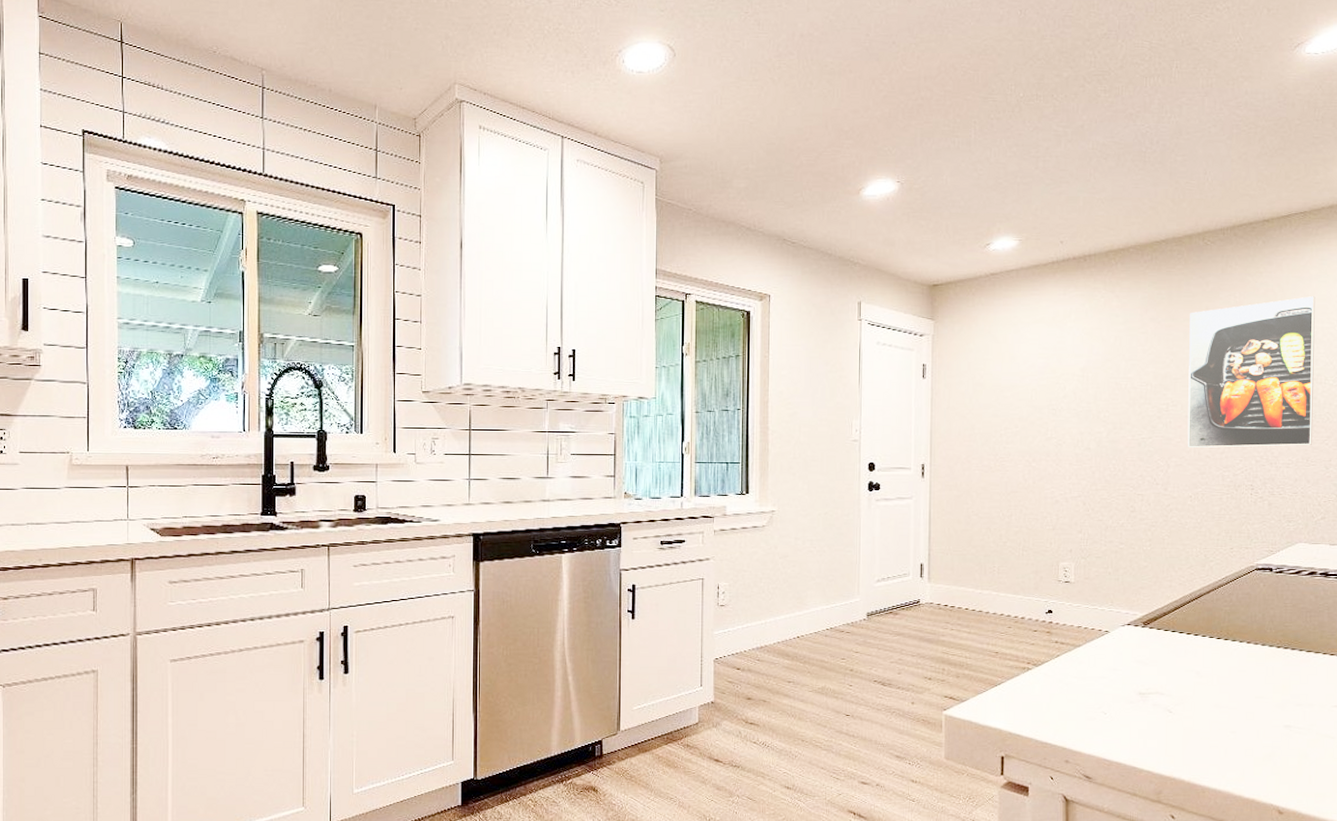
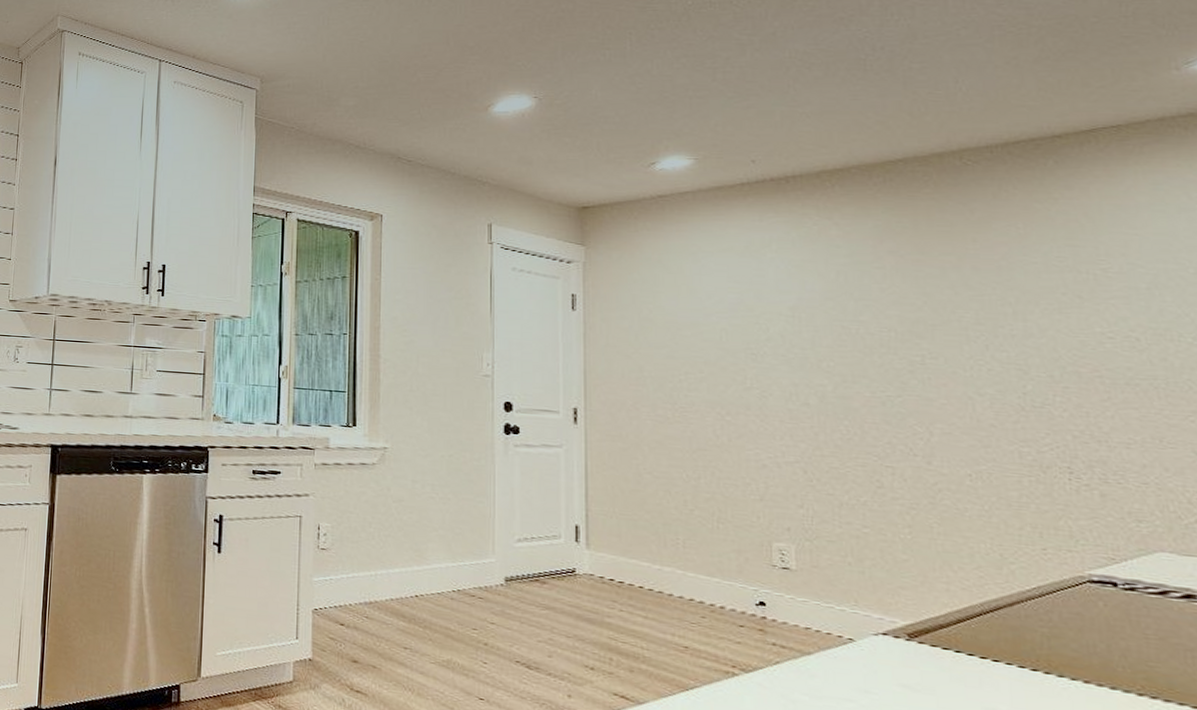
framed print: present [1187,296,1315,448] -> none [948,229,1168,421]

